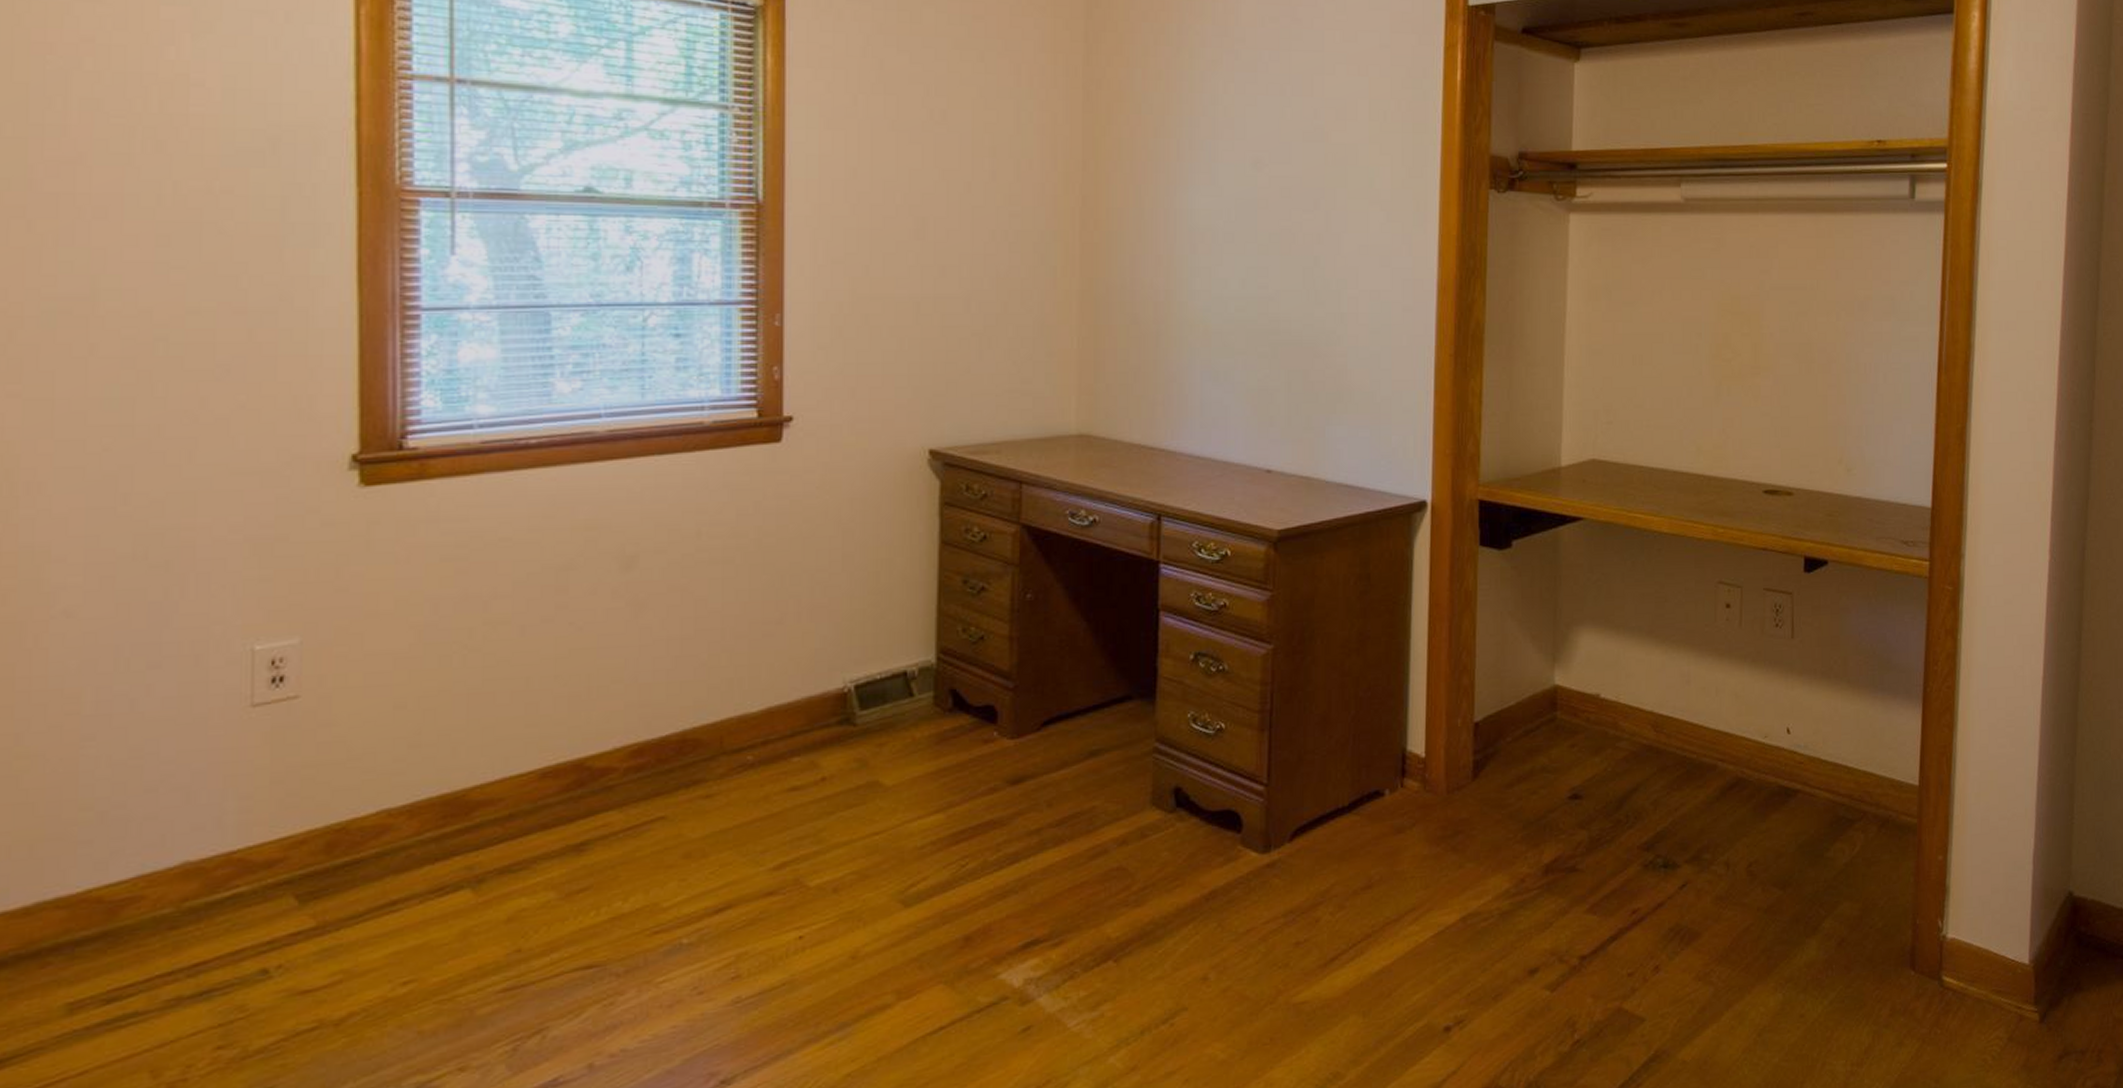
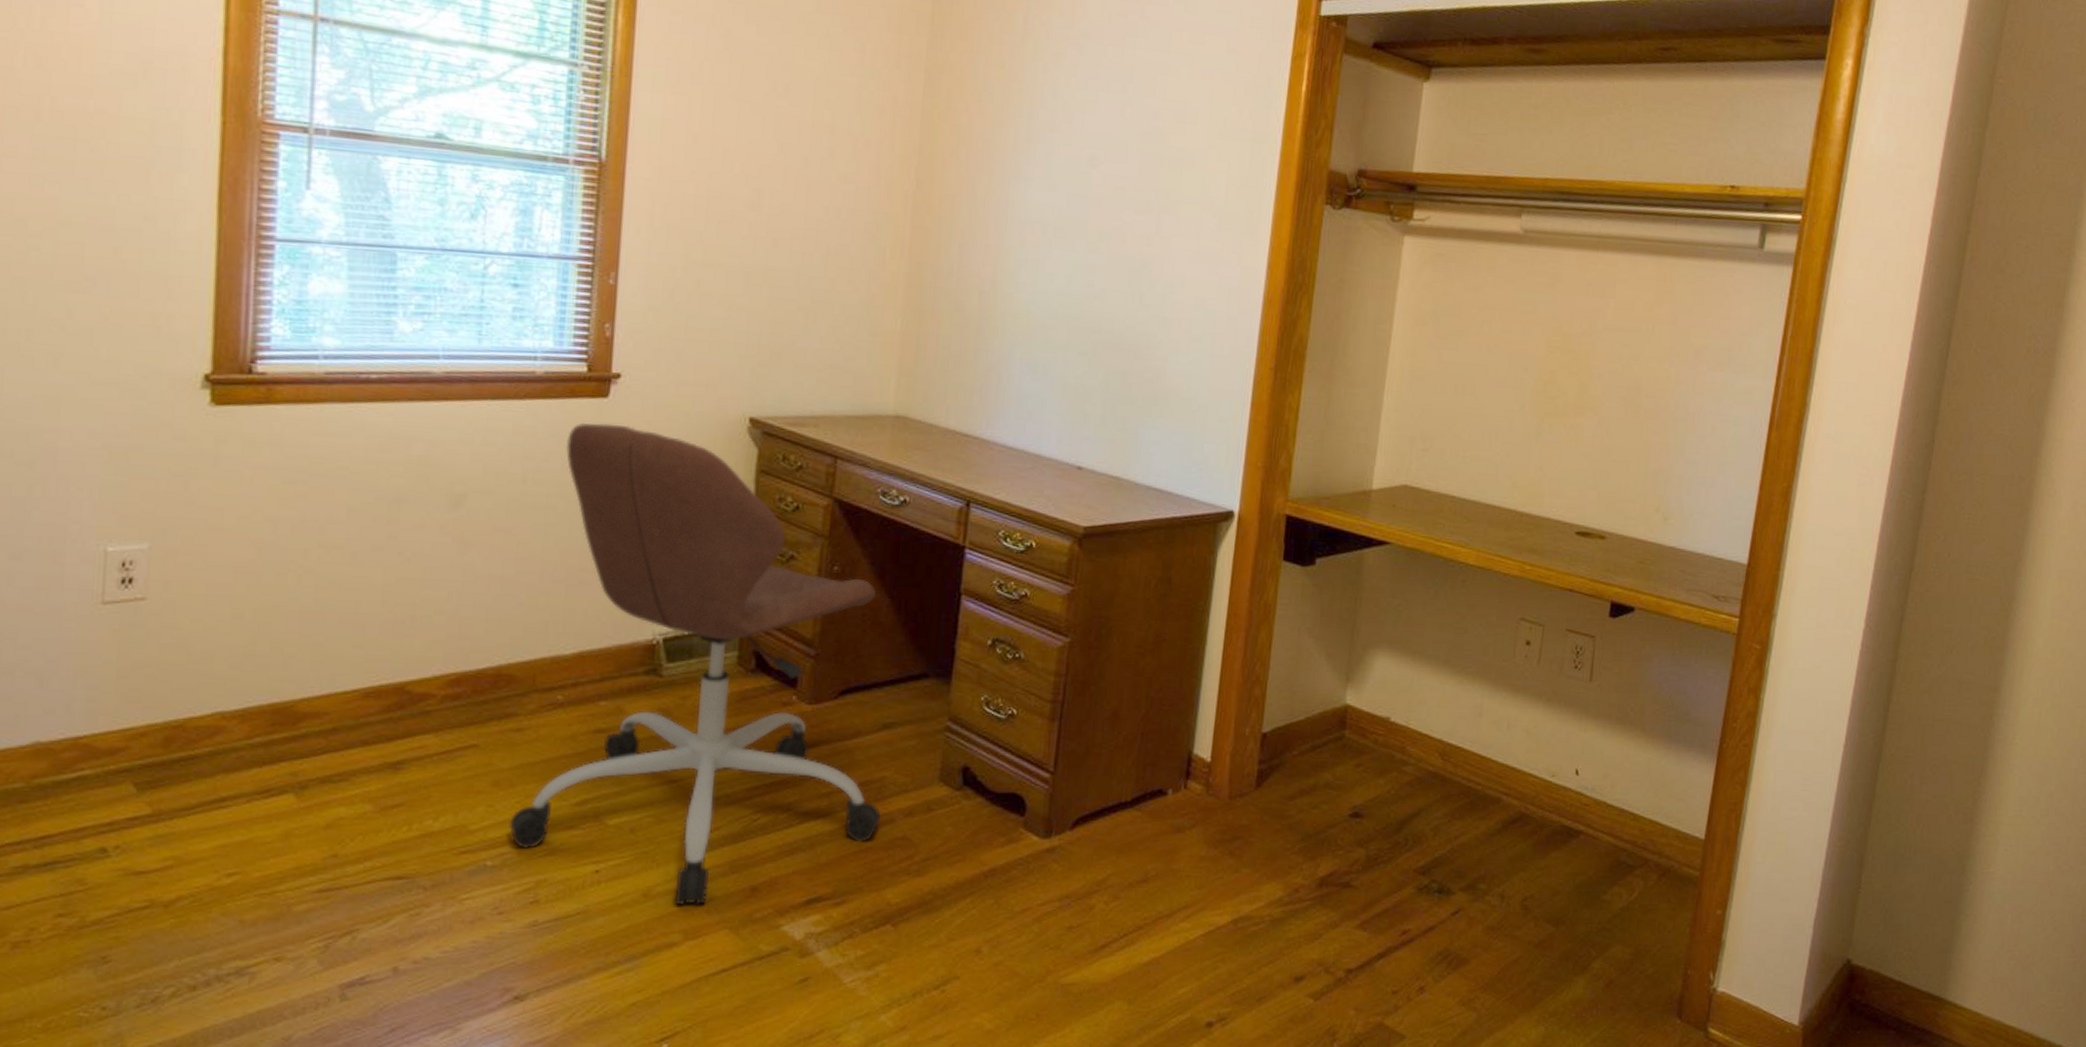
office chair: none [703,468,1094,964] -> present [508,422,881,905]

